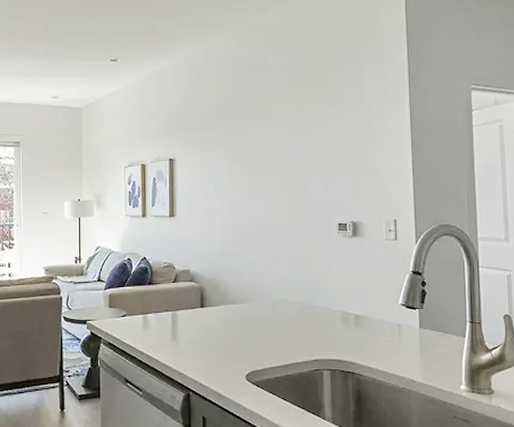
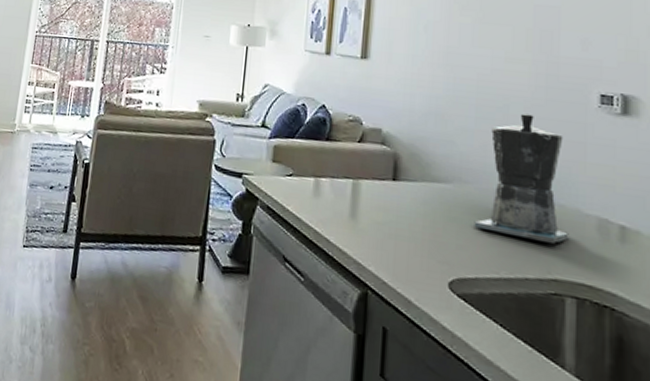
coffee maker: none [260,244,323,335] -> present [474,113,569,244]

